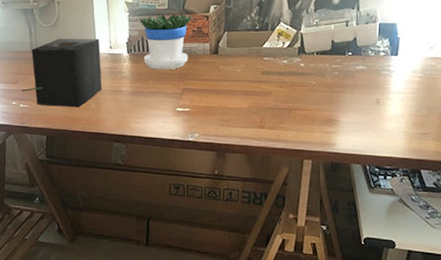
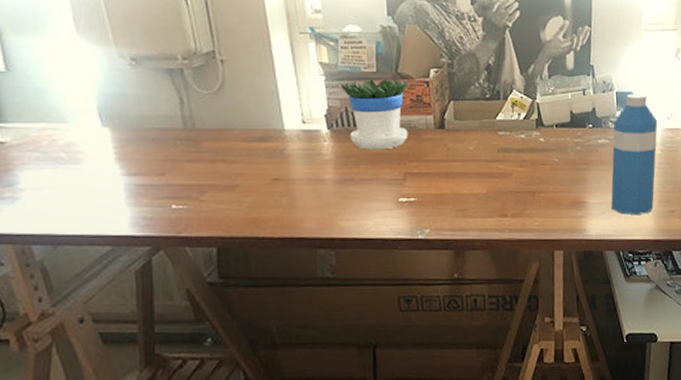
speaker: present [12,38,102,108] -> none [158,109,295,205]
water bottle: none [363,25,420,134] -> present [611,94,658,215]

